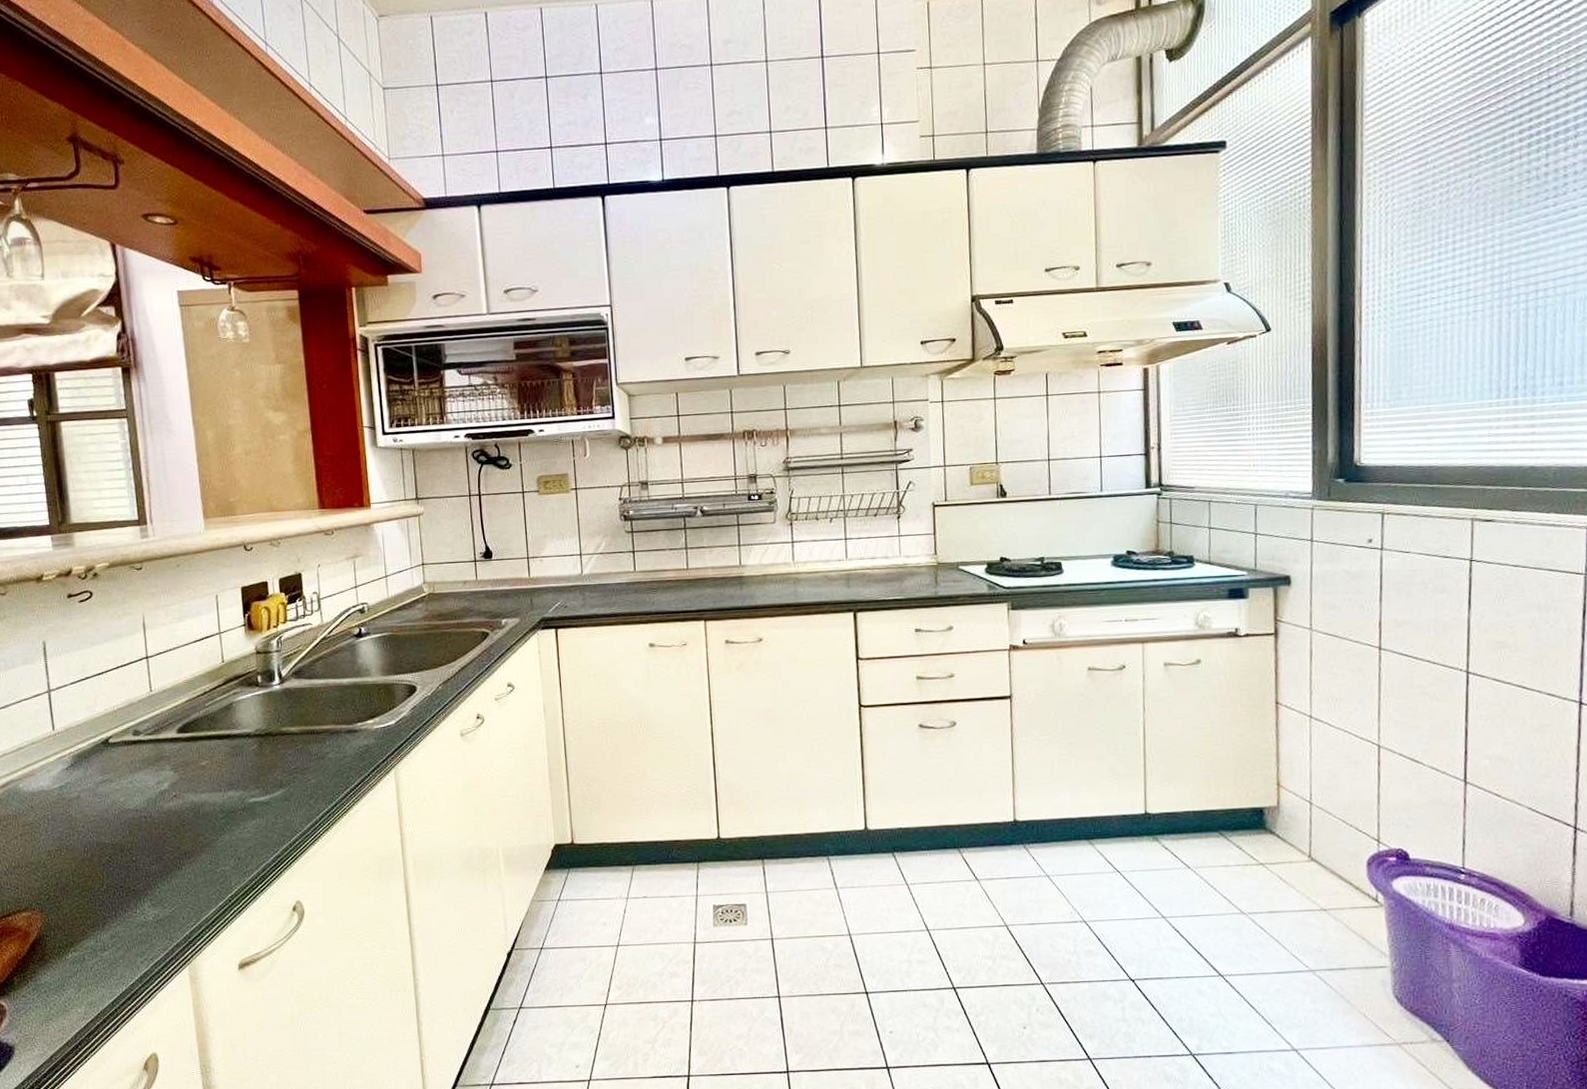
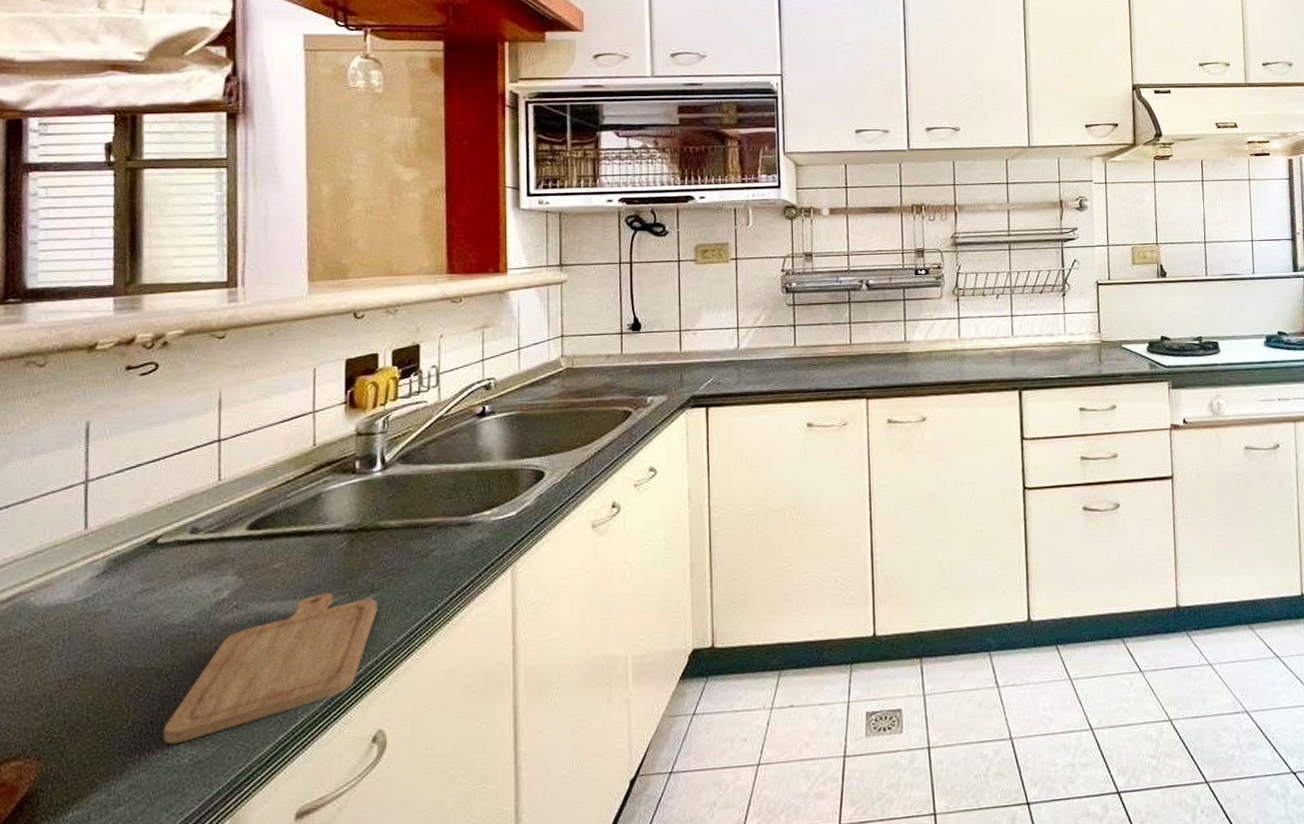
chopping board: none [130,787,287,905] -> present [163,592,378,745]

